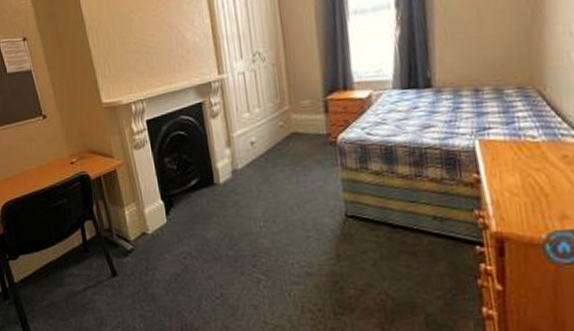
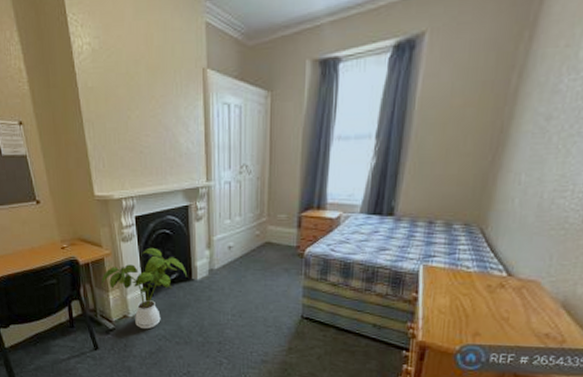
house plant: none [115,152,209,247] -> present [102,247,188,330]

